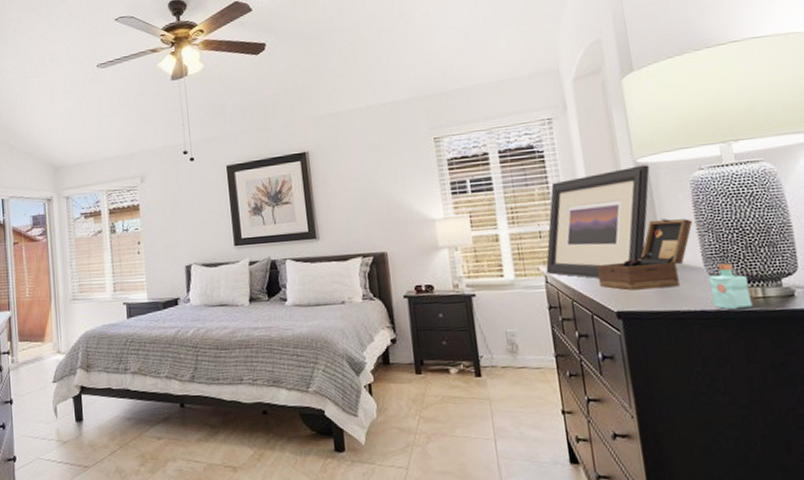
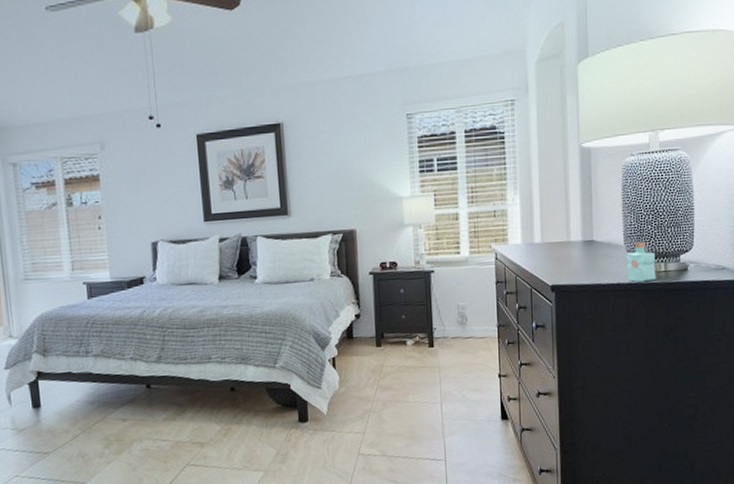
picture frame: present [546,164,650,278] -> none [497,149,591,255]
wooden box: present [597,218,693,291] -> none [539,199,620,266]

